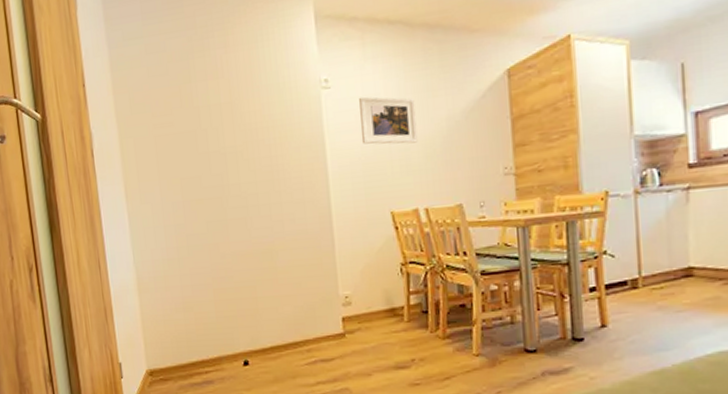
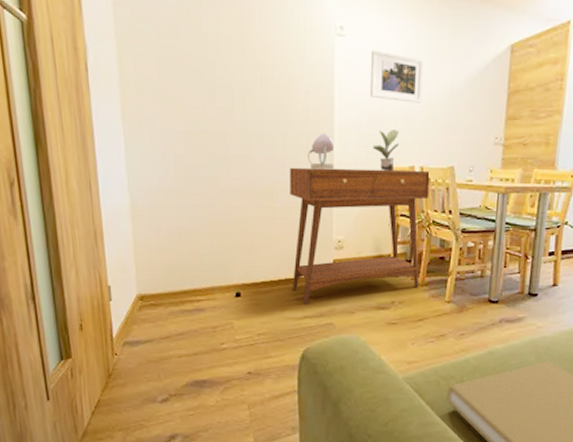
console table: none [287,212,441,369] -> present [289,167,430,305]
table lamp: none [304,186,346,224] -> present [308,133,346,171]
potted plant: none [371,173,400,217] -> present [372,130,400,171]

